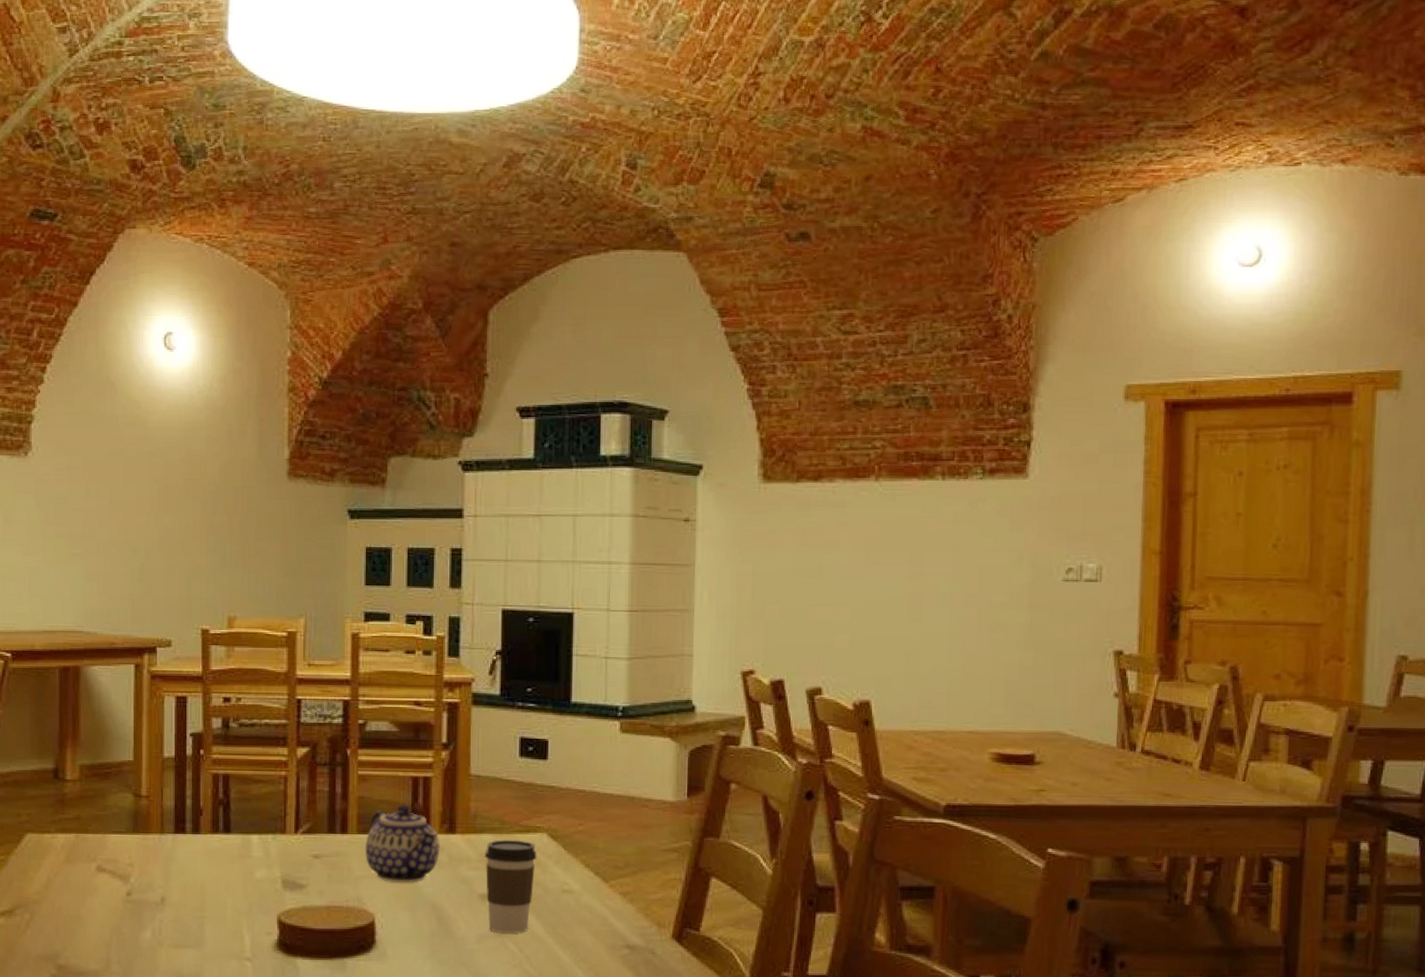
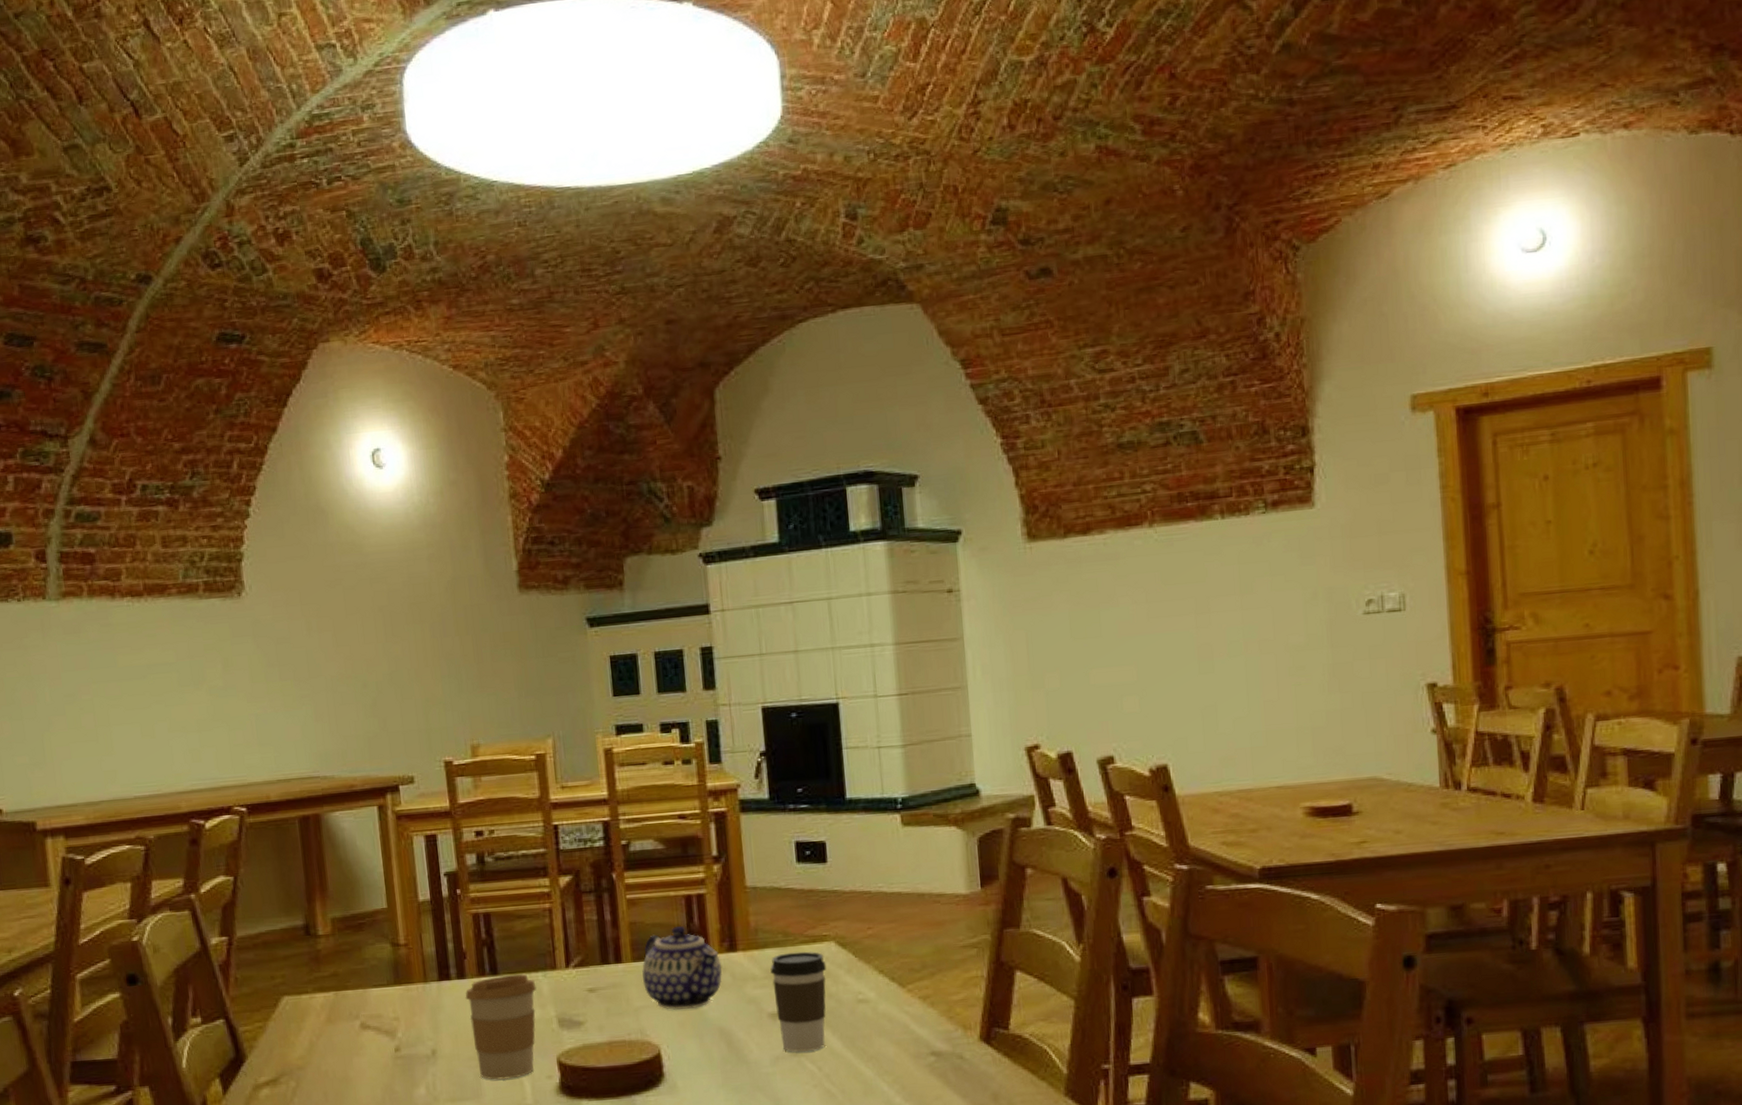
coffee cup: none [198,834,265,932] -> present [465,973,537,1080]

